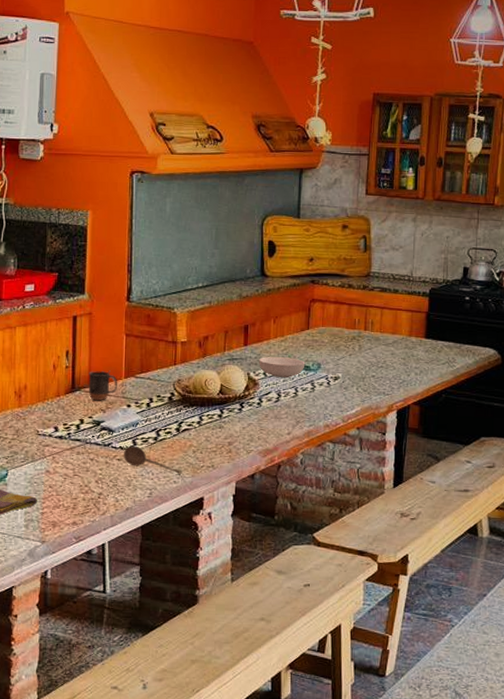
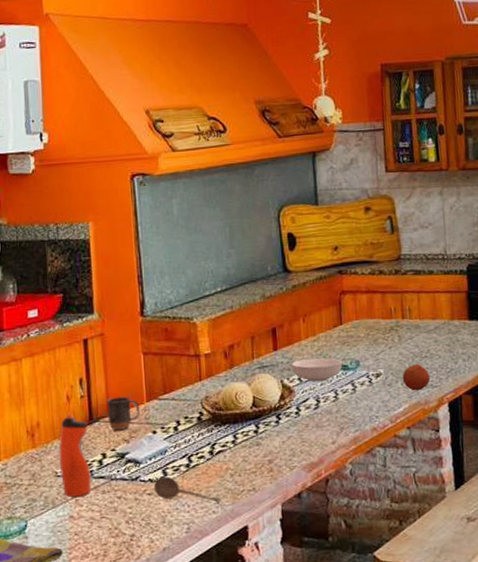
water bottle: none [41,381,70,454] -> present [59,414,91,497]
fruit: none [358,372,384,397] -> present [402,363,431,391]

